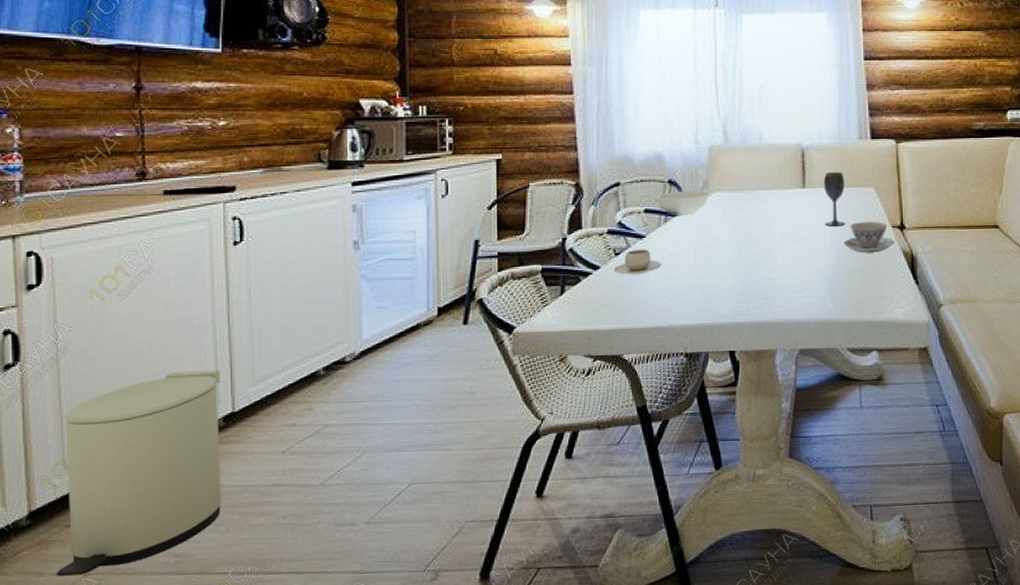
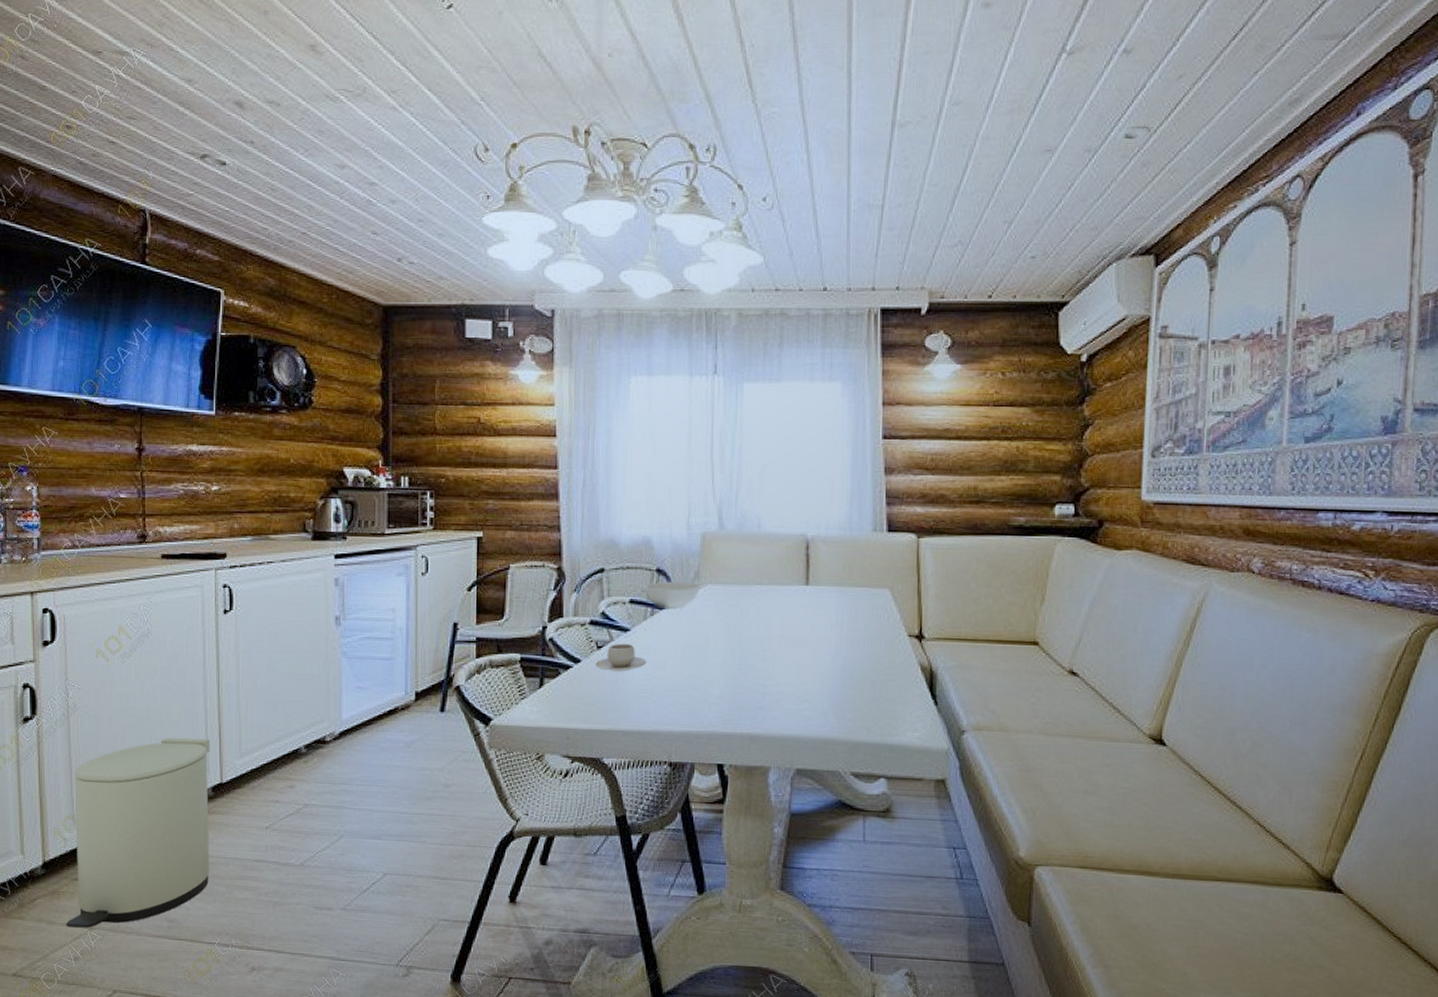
wine glass: present [823,171,845,227] -> none [829,568,855,632]
teacup: present [844,222,895,253] -> none [851,628,911,665]

